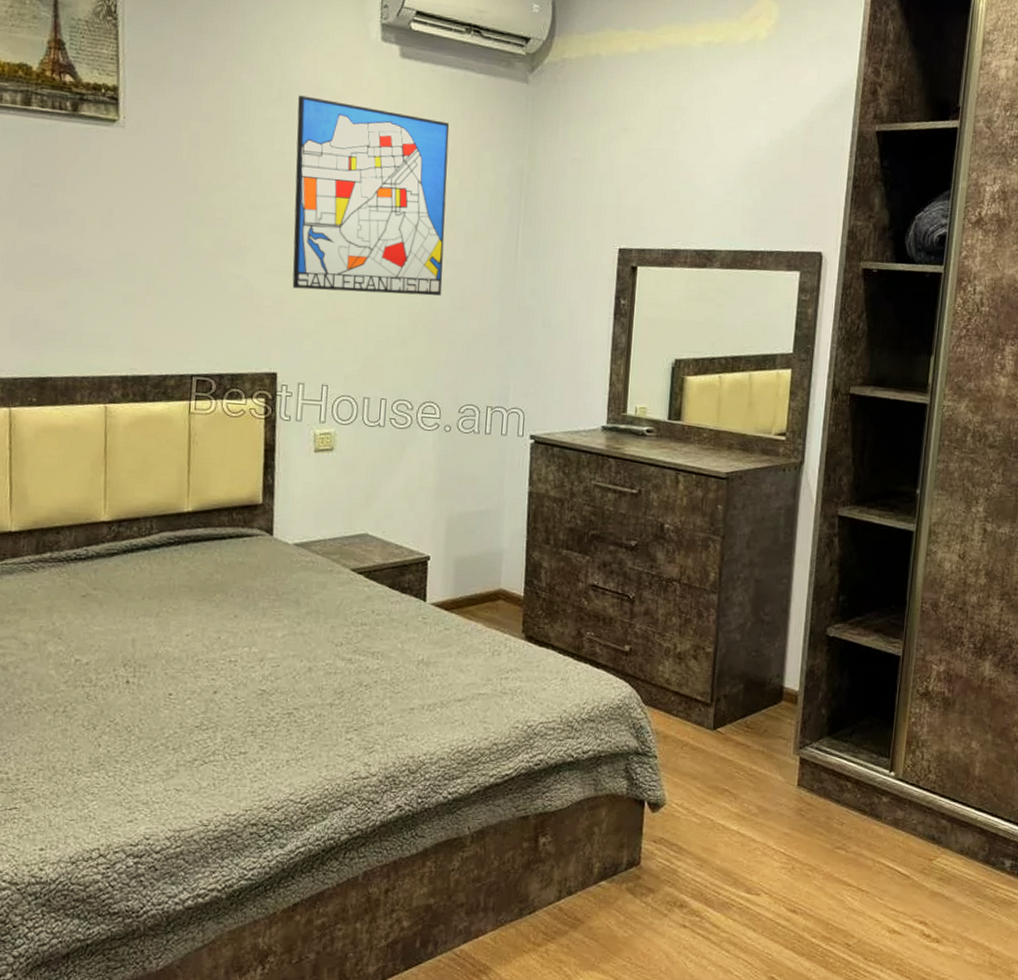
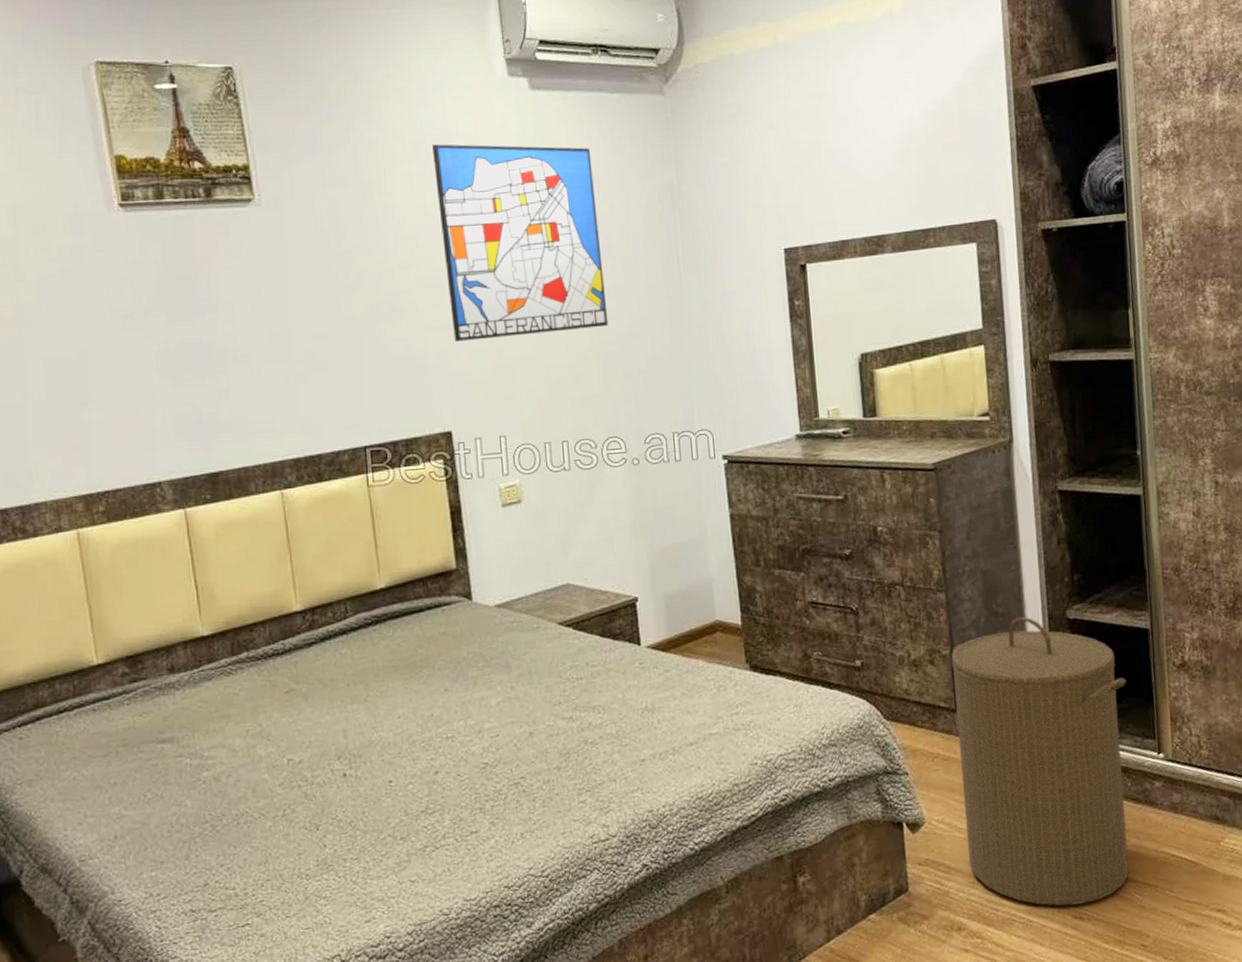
laundry hamper: none [699,627,872,899] -> present [951,616,1129,907]

